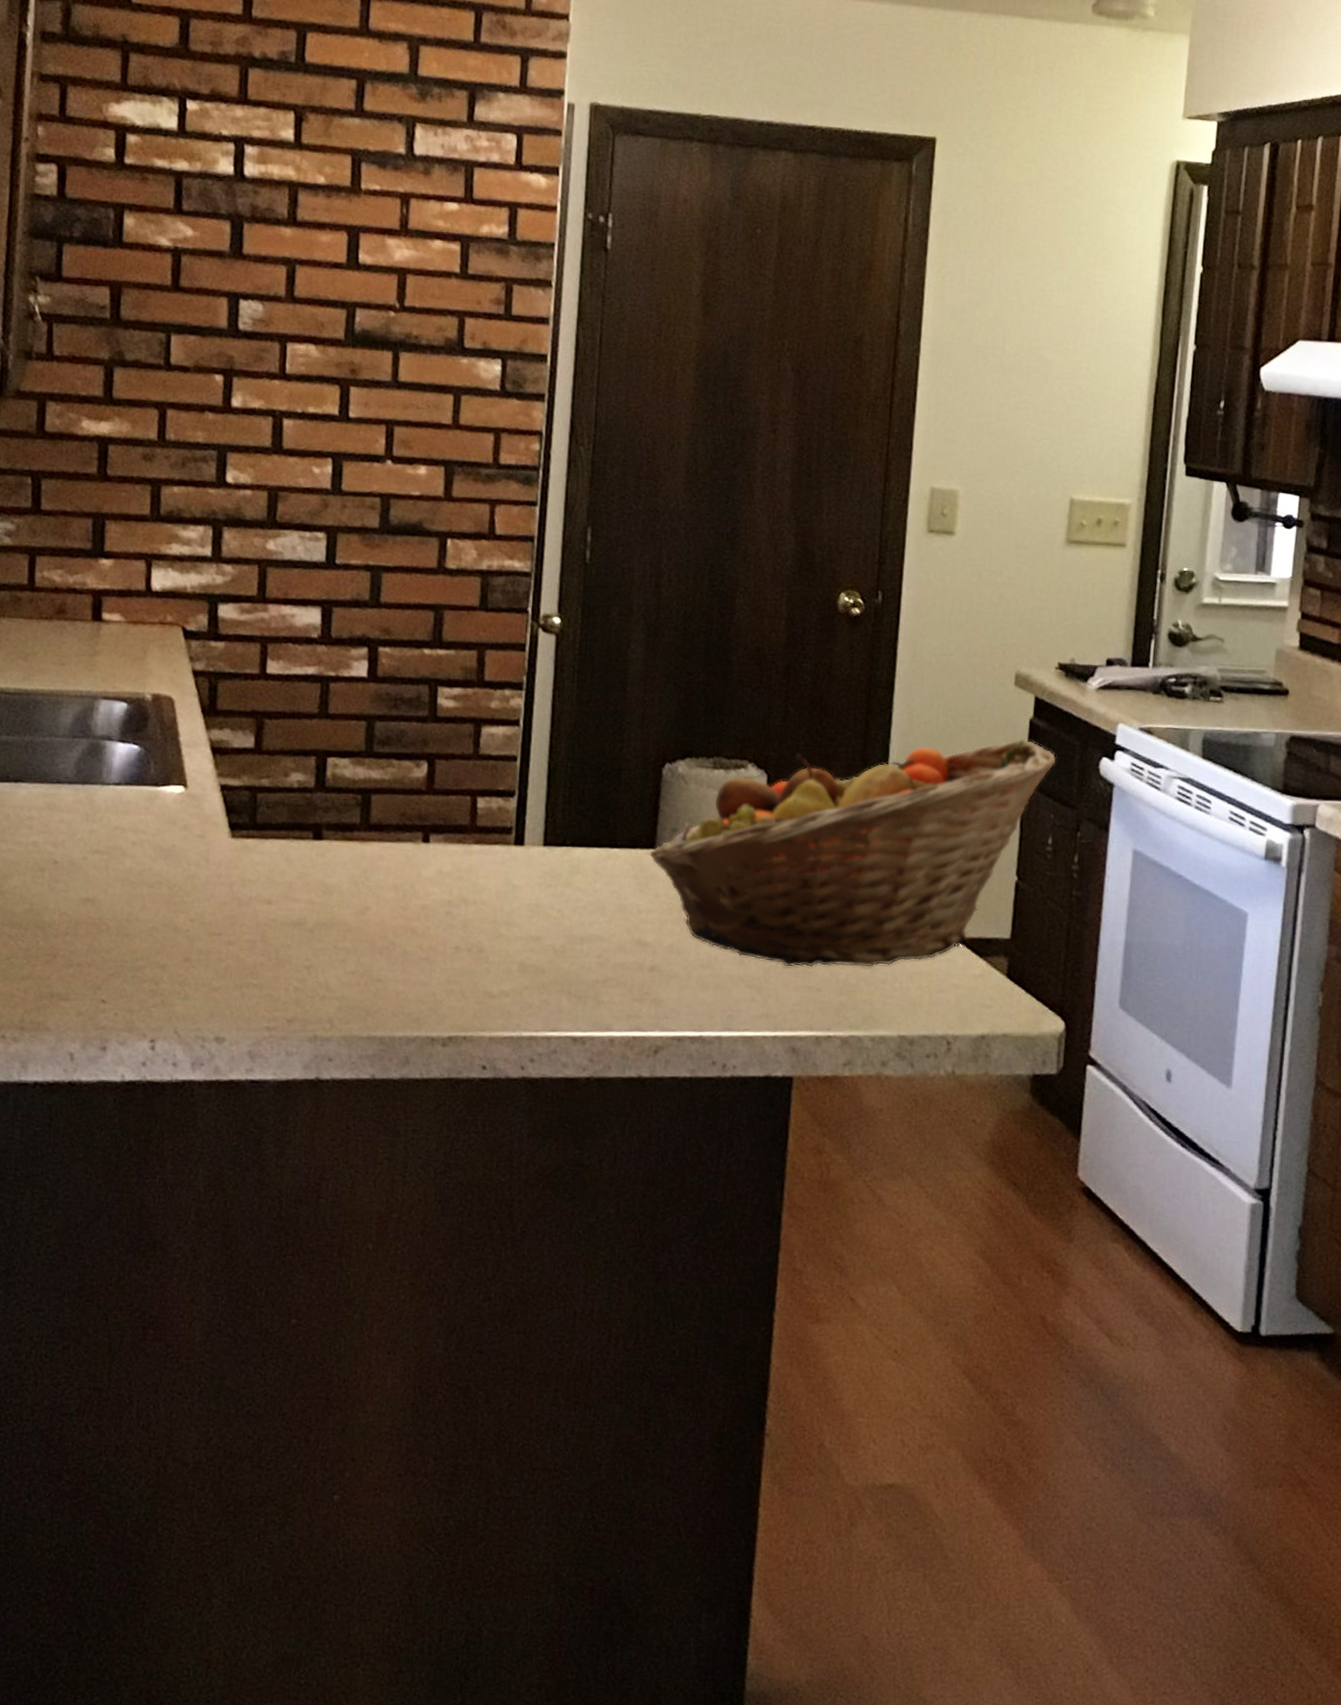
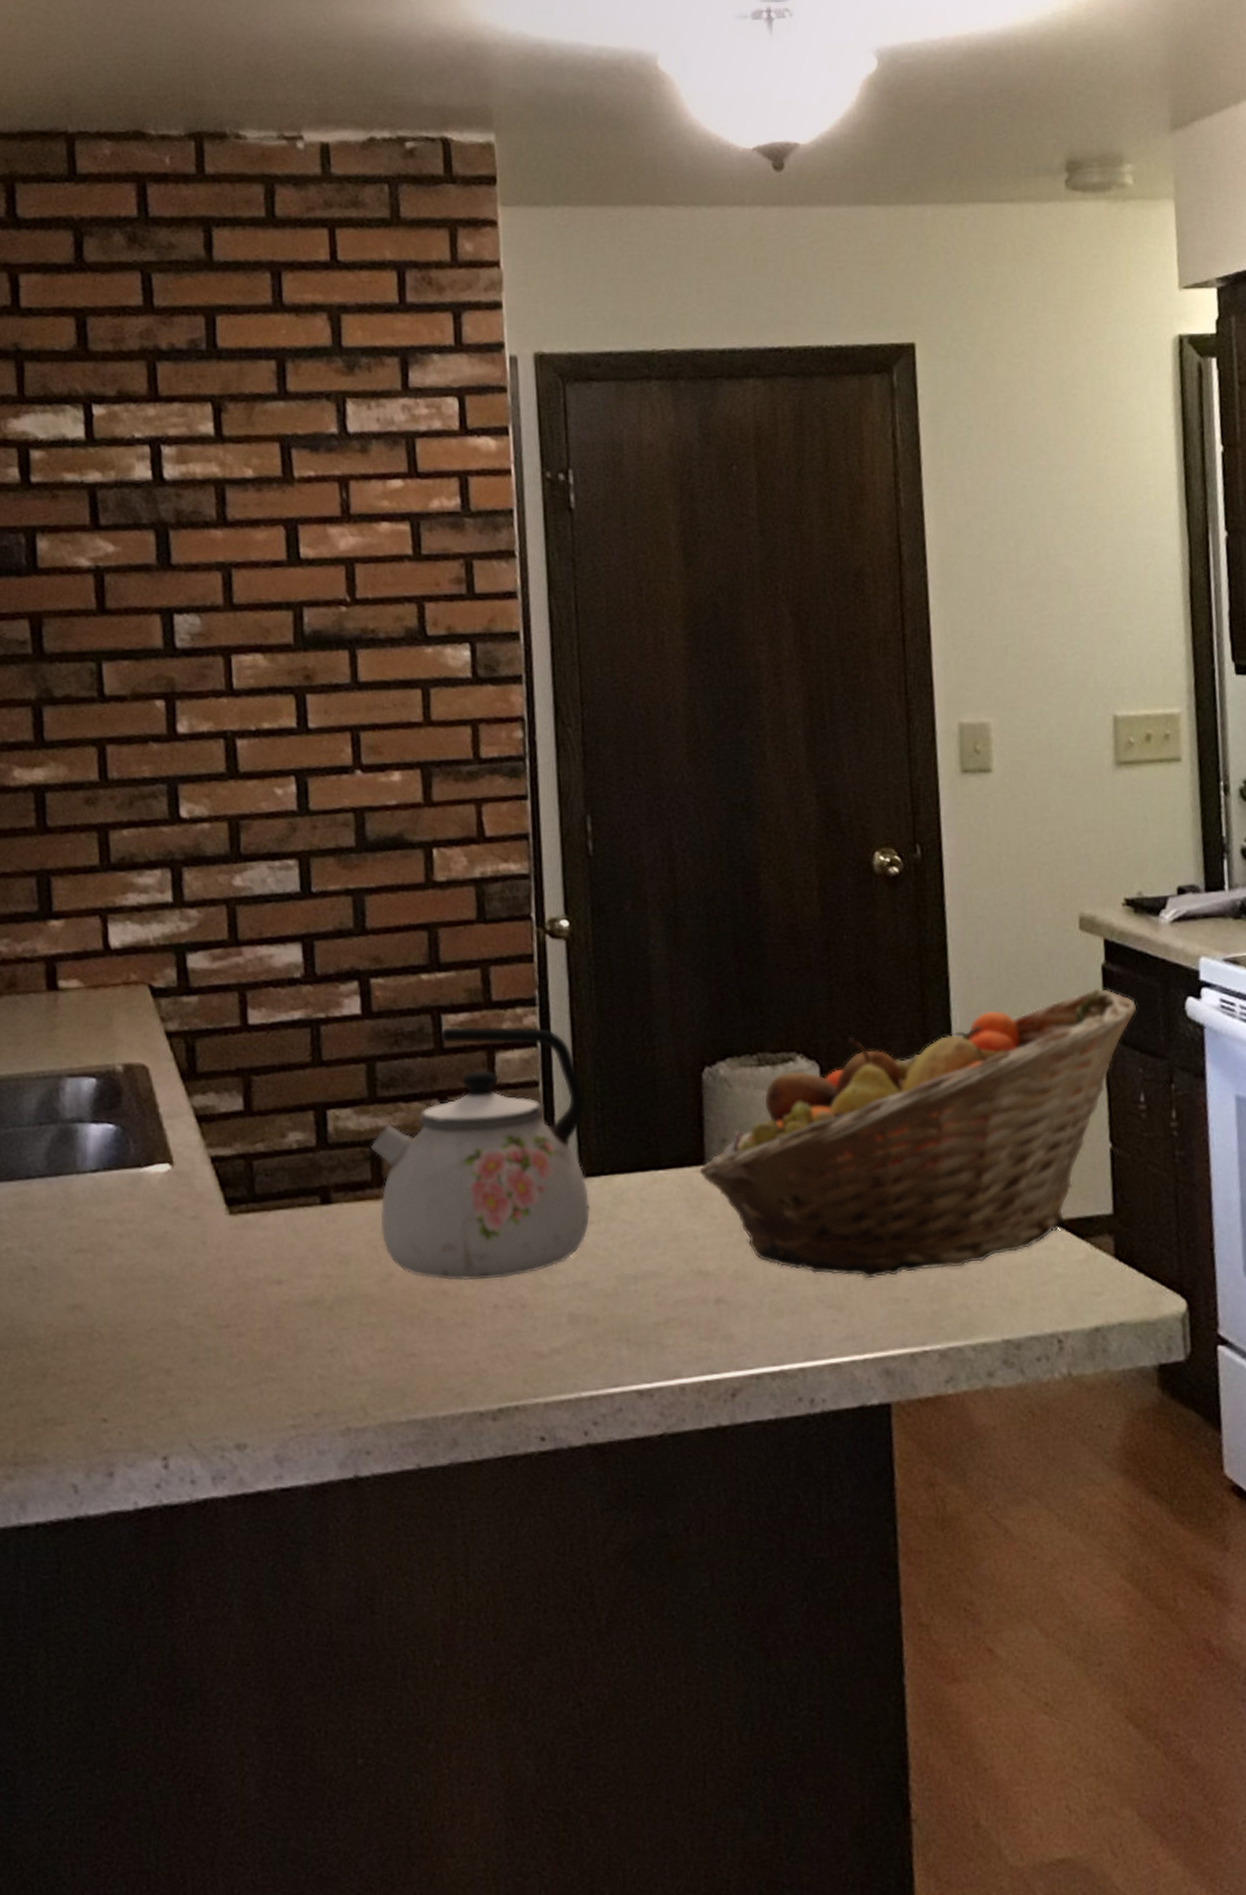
kettle: none [363,698,557,925] -> present [371,1026,591,1281]

